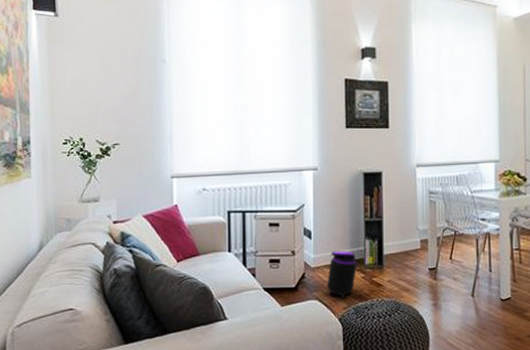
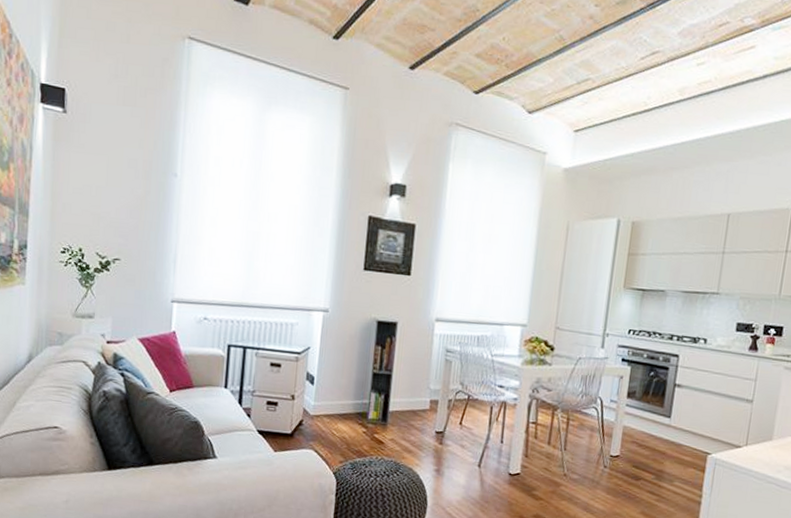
trash can: present [326,251,357,298] -> none [324,400,359,452]

